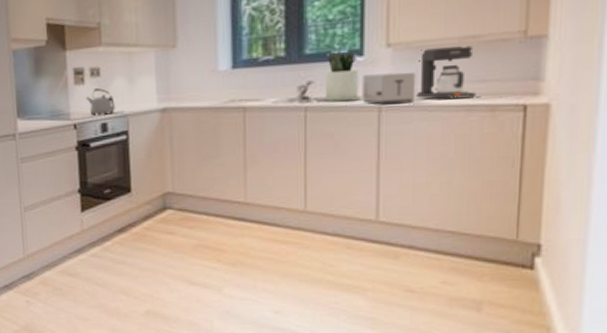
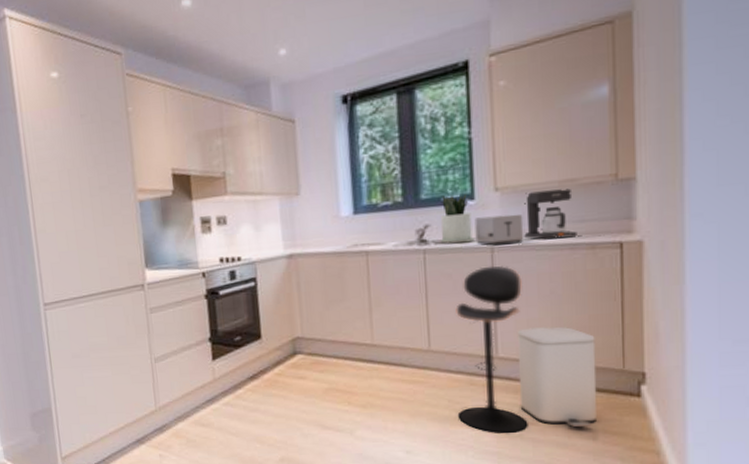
kettle: present [85,87,115,115] -> none [213,235,243,263]
bar stool: none [331,126,410,300] -> present [455,265,528,434]
pedal bin: none [399,192,488,297] -> present [517,326,598,427]

